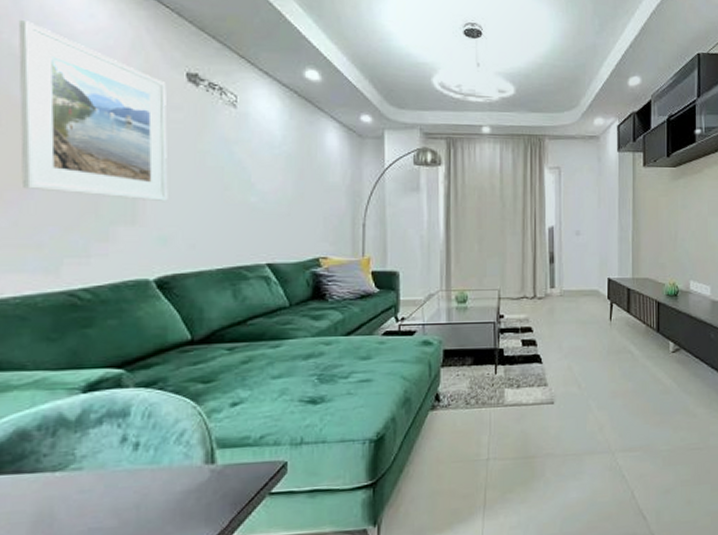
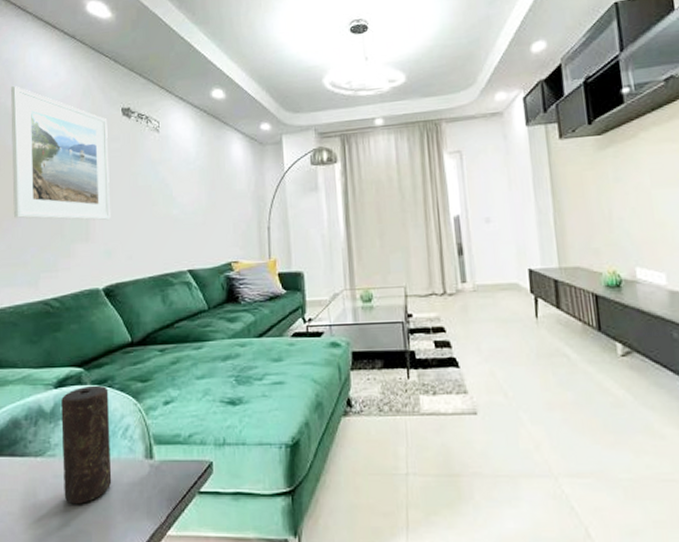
candle: none [92,388,161,520] -> present [61,385,112,504]

